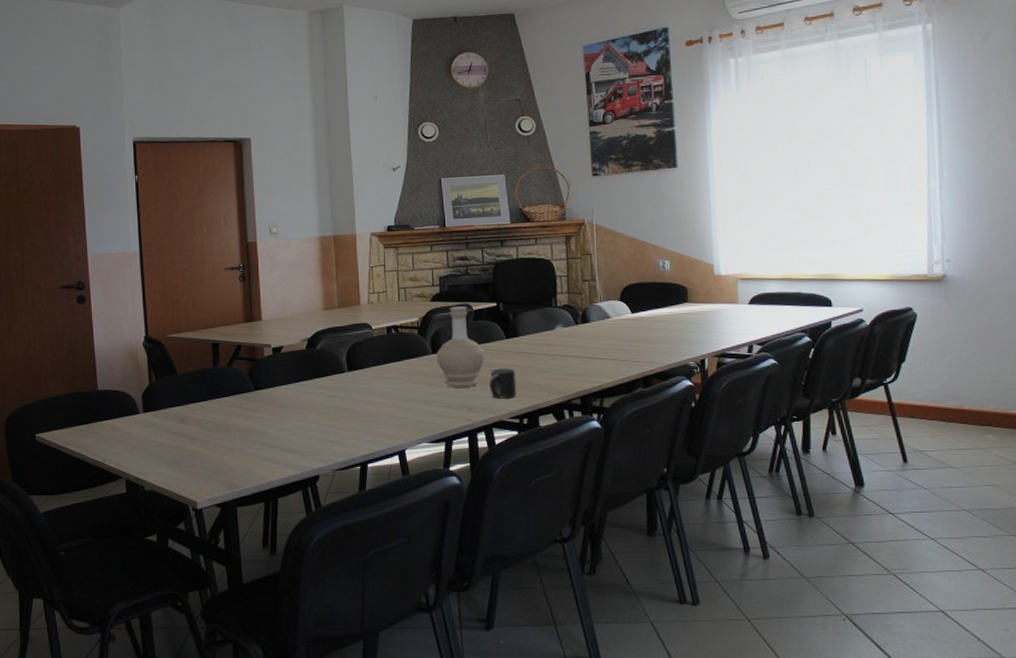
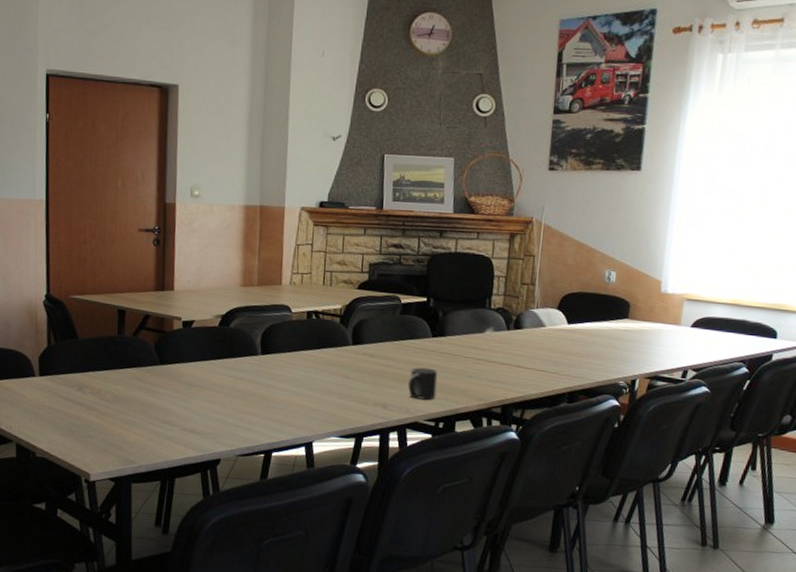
bottle: present [436,307,486,388] -> none [356,297,409,384]

